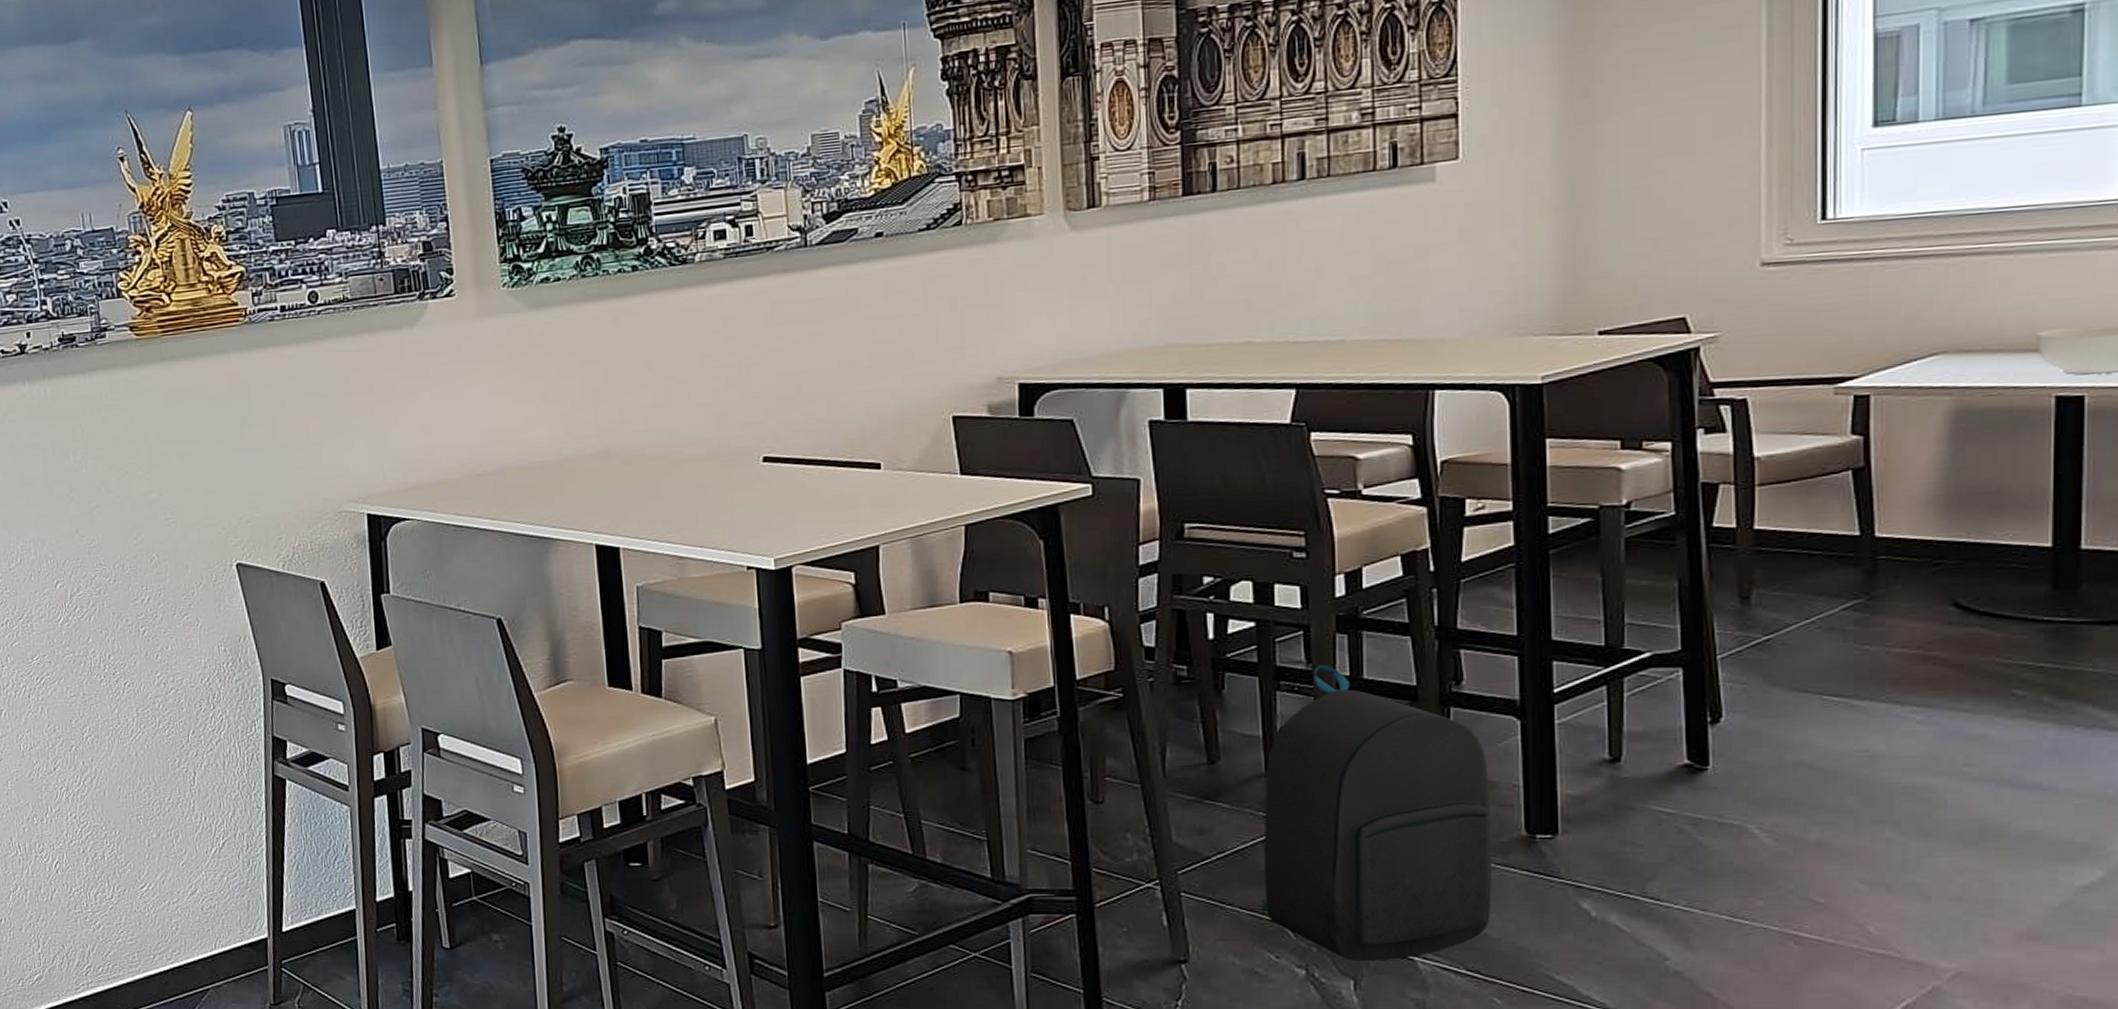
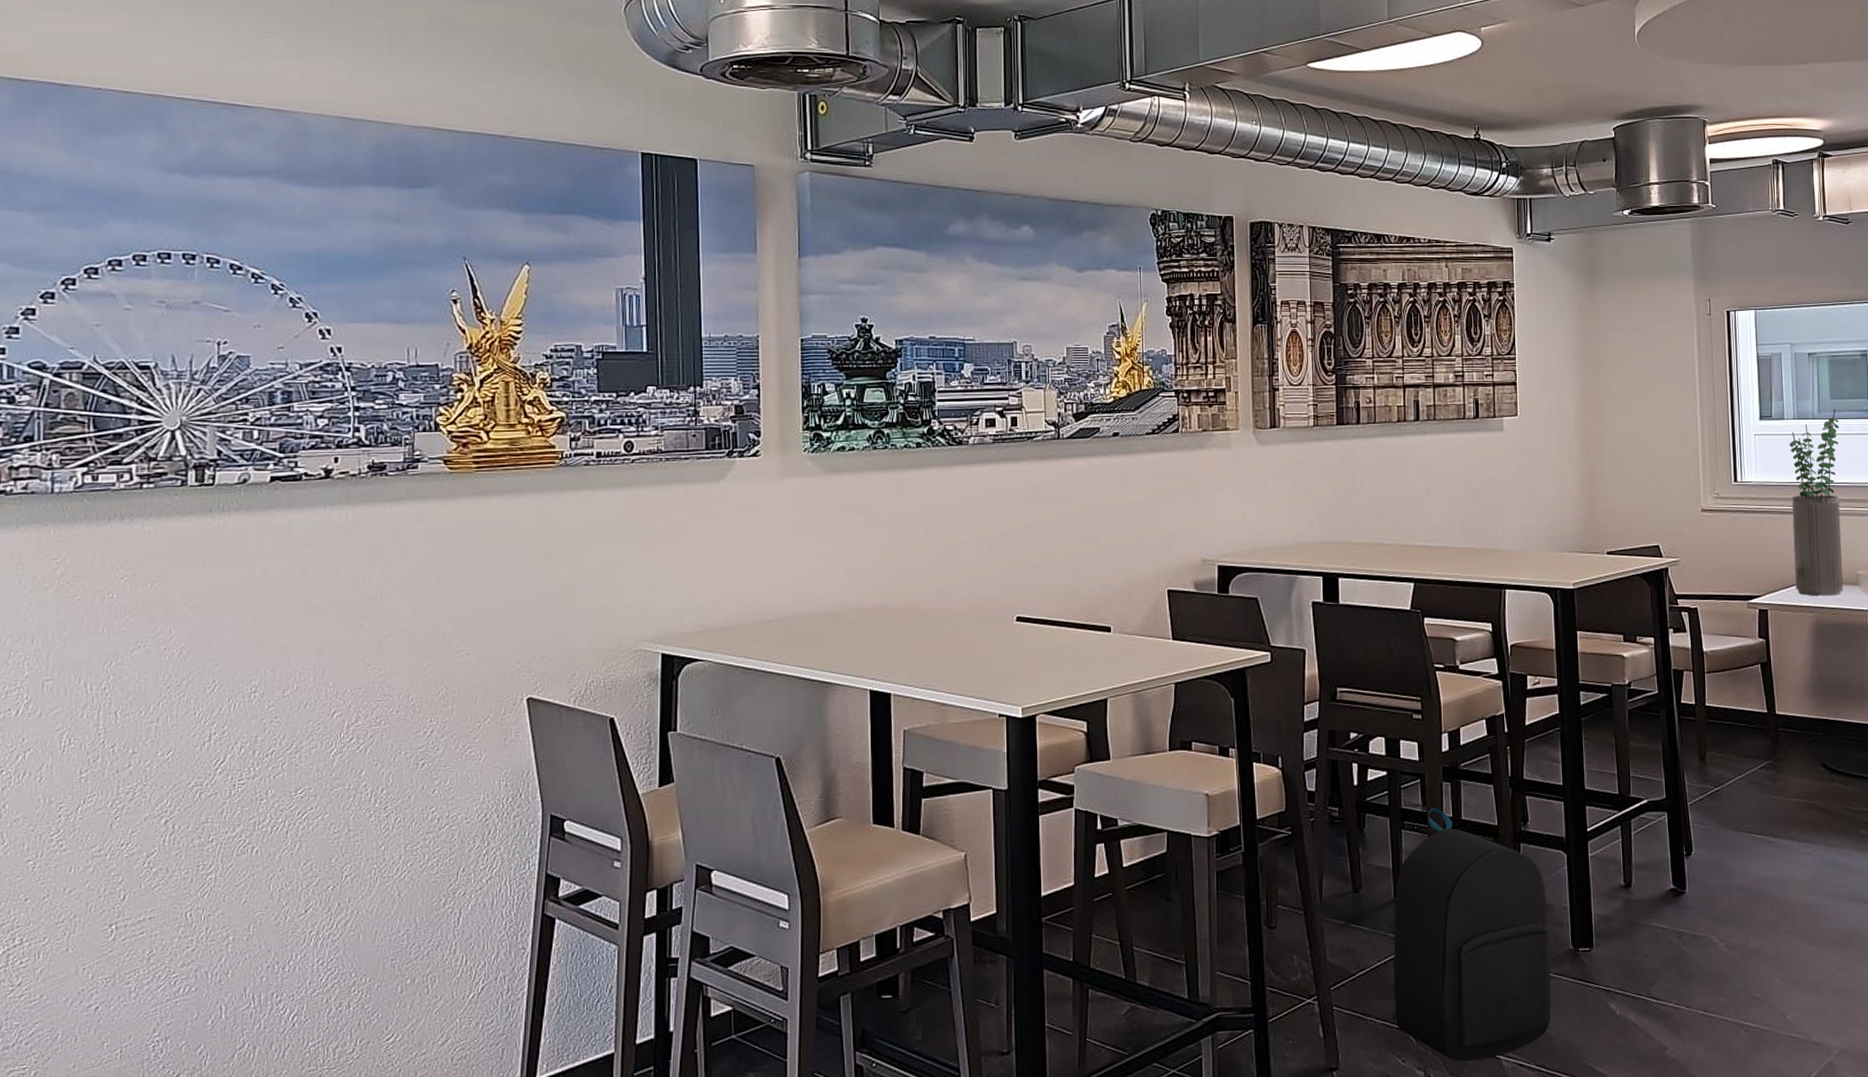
vase: none [1923,98,2021,372] -> present [1789,409,1843,596]

